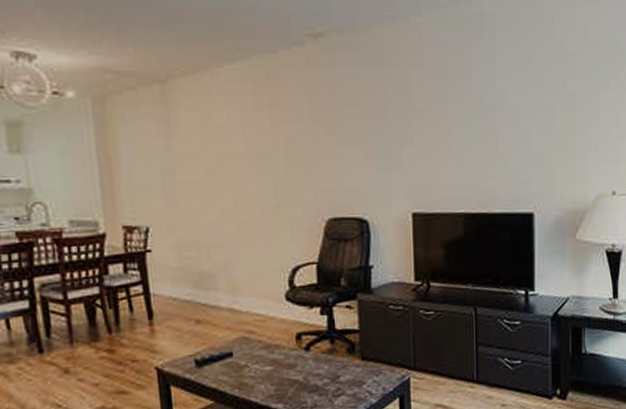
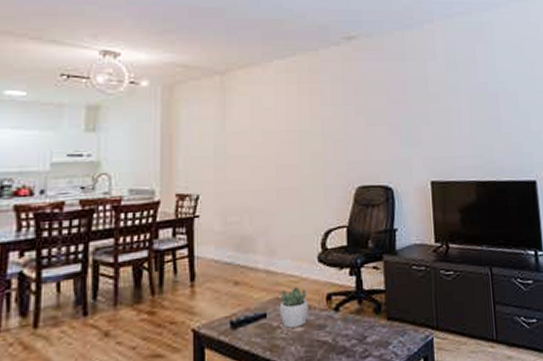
succulent plant: none [245,326,277,367] -> present [279,286,308,328]

